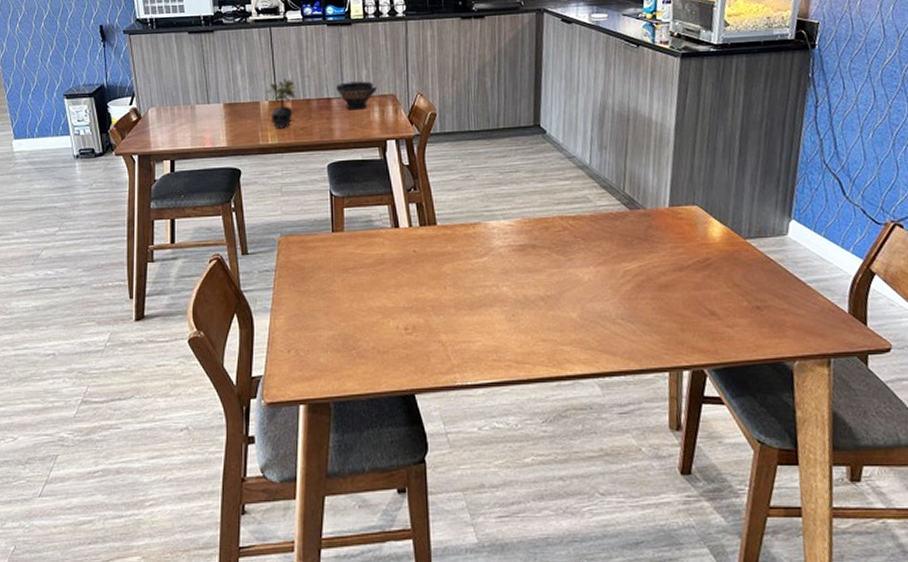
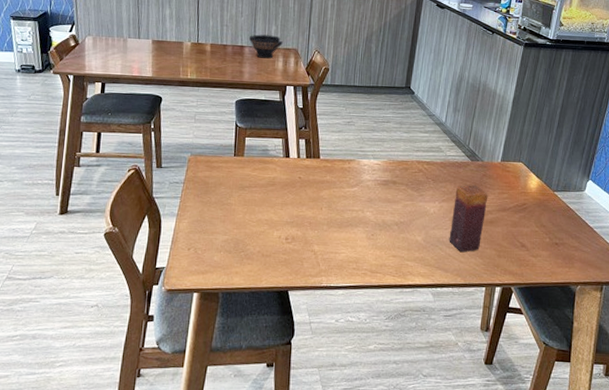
succulent plant: present [266,79,296,129] -> none [189,25,215,67]
candle: none [612,239,658,328] -> present [449,184,488,252]

